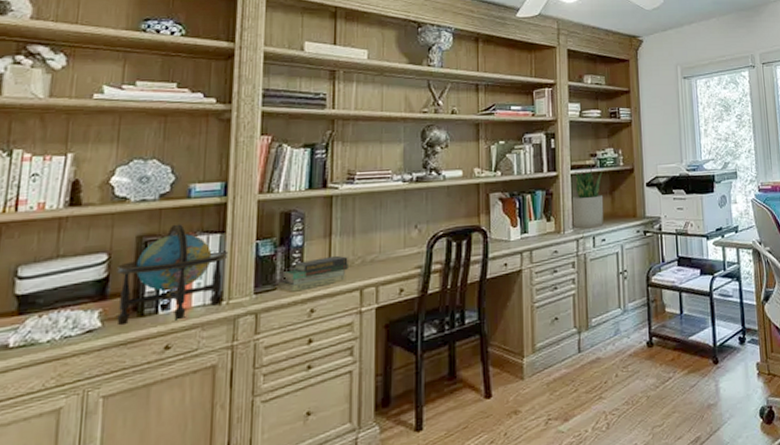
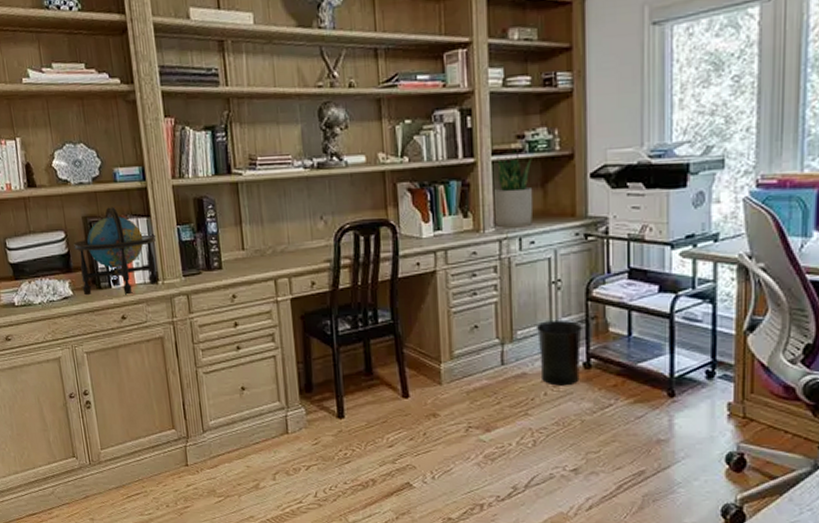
books: present [277,255,348,293] -> none [200,244,261,277]
waste bin: none [607,305,645,367] -> present [535,321,582,386]

